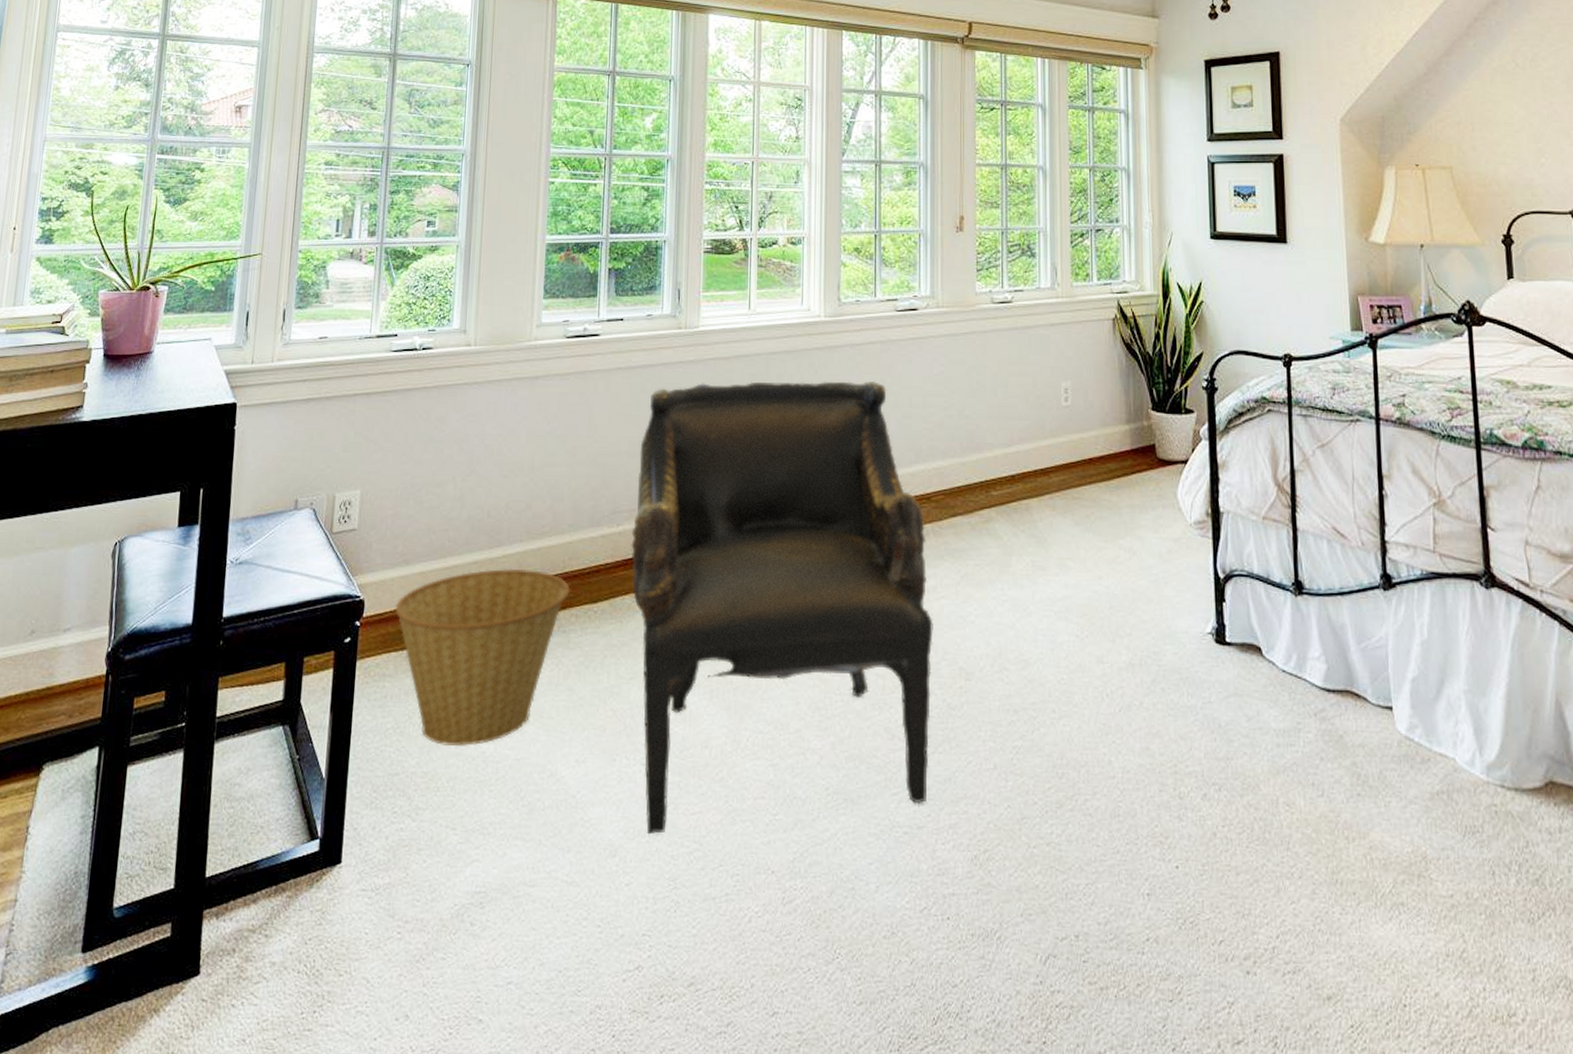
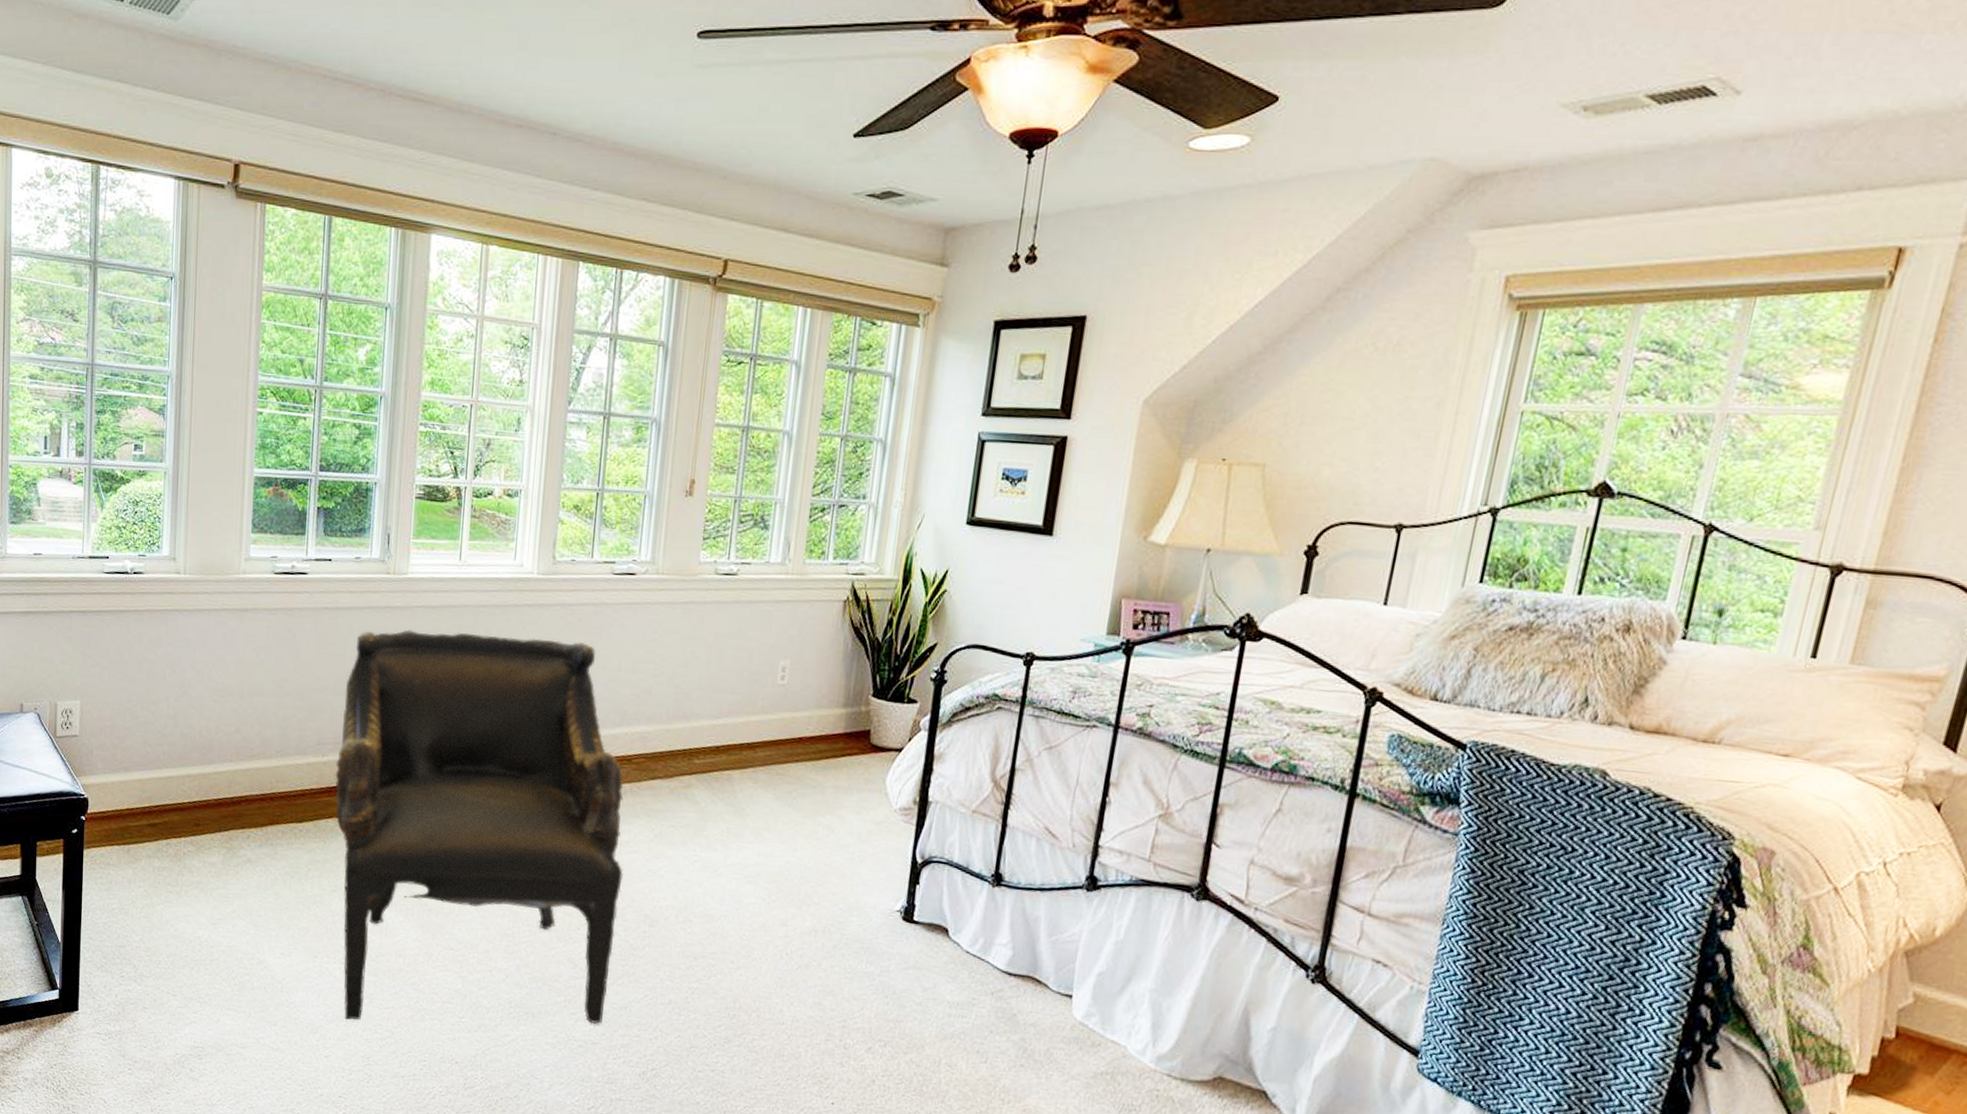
basket: present [395,568,570,747] -> none [116,783,277,931]

